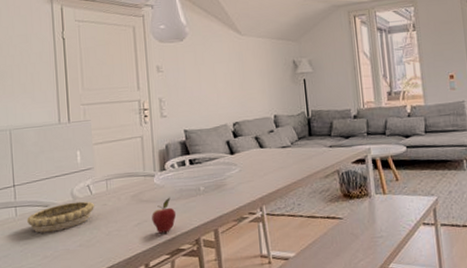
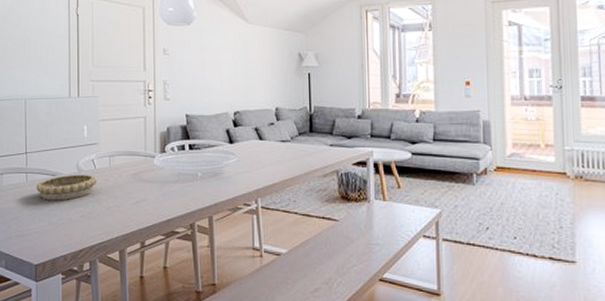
fruit: present [152,197,177,234] -> none [150,179,174,214]

